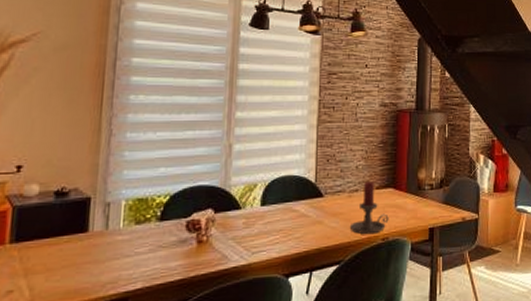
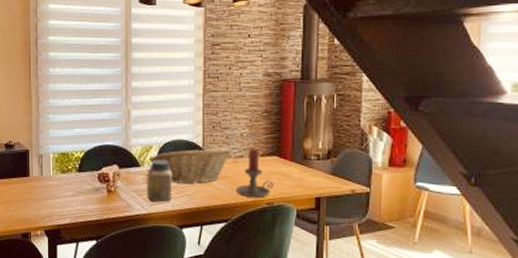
jar: none [248,200,280,250] -> present [147,160,173,202]
fruit basket: none [253,182,346,225] -> present [149,148,231,184]

